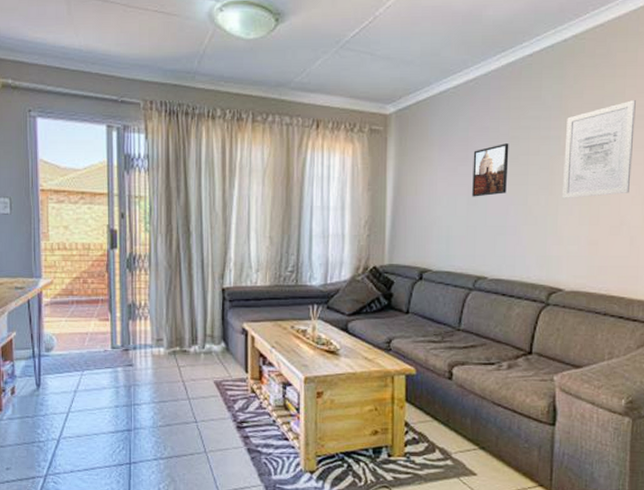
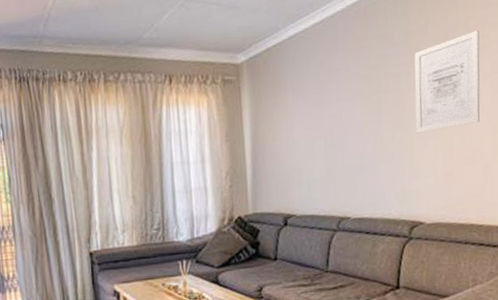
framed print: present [472,143,509,197] -> none [326,83,362,139]

